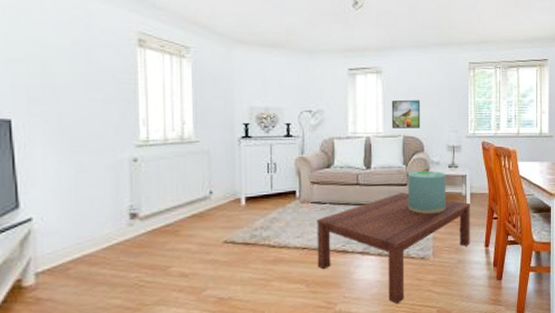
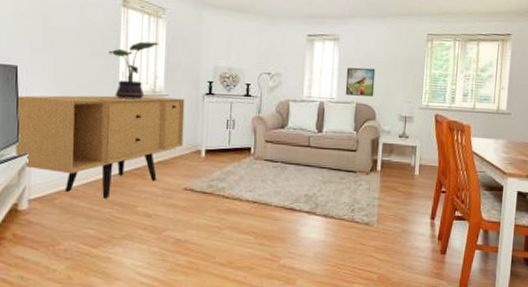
sideboard: none [10,144,220,262] -> present [15,95,185,199]
potted plant: none [125,84,185,149] -> present [109,41,160,100]
coffee table: present [317,192,470,304] -> none [266,158,418,265]
decorative container: present [407,171,446,215] -> none [355,138,396,182]

